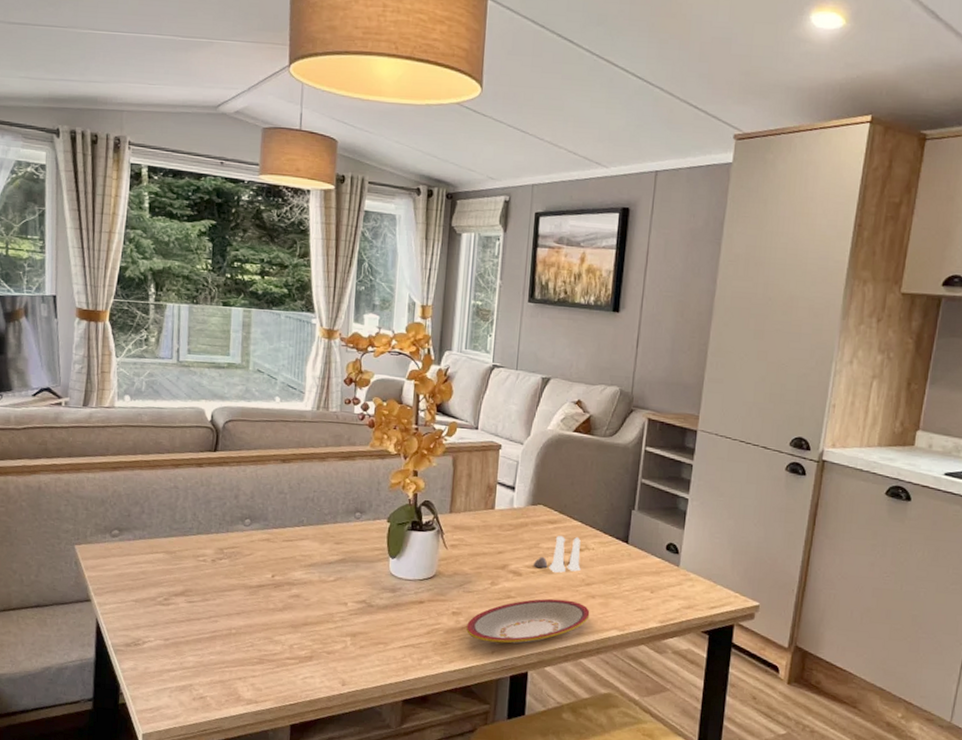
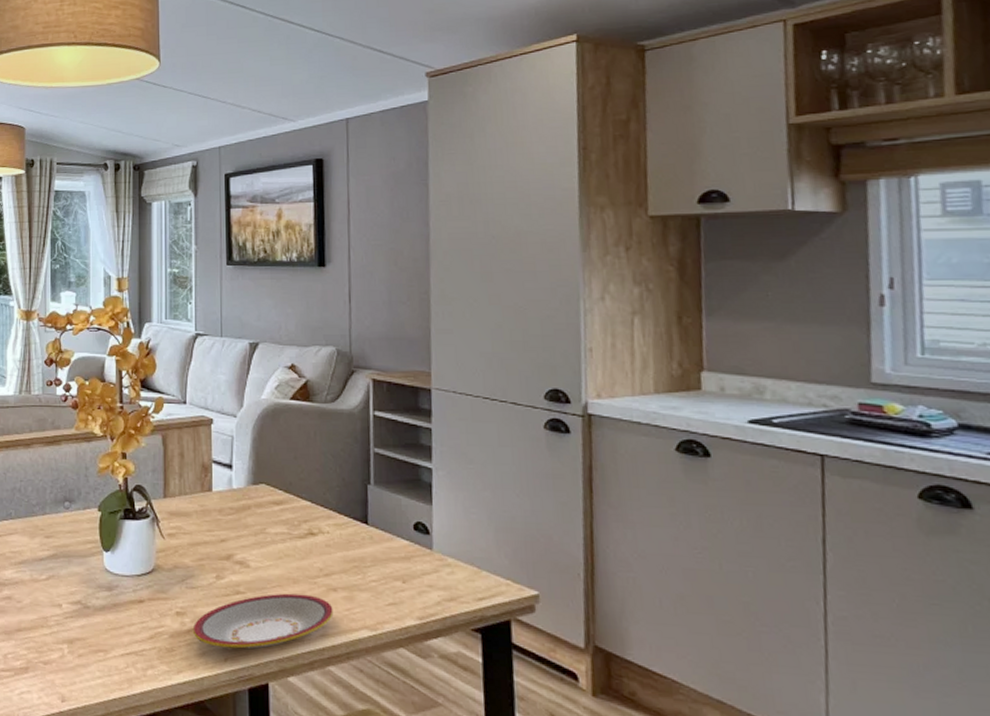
salt and pepper shaker set: present [534,536,581,573] -> none [262,519,317,562]

